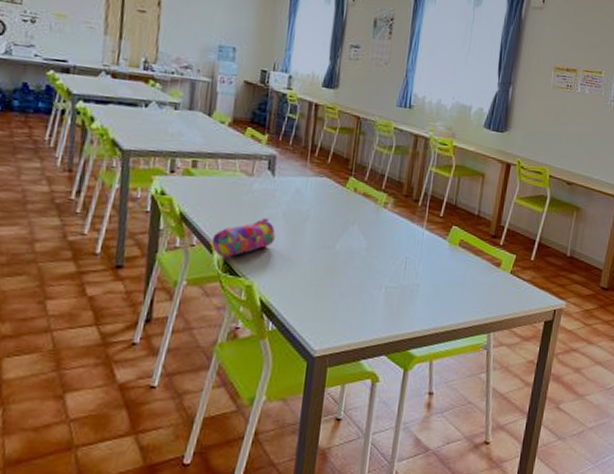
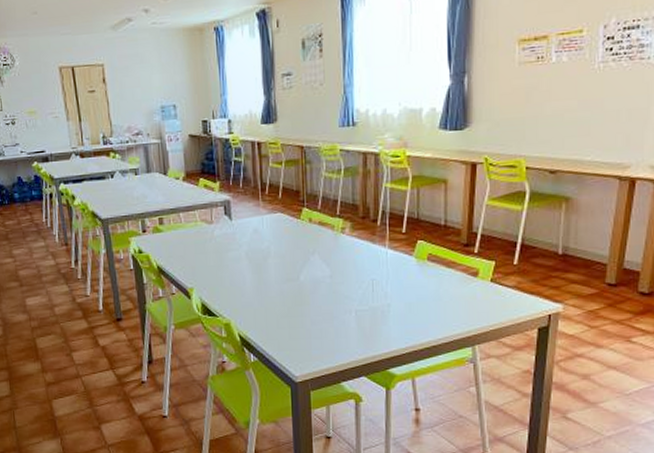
pencil case: present [212,217,275,258] -> none [188,260,242,302]

